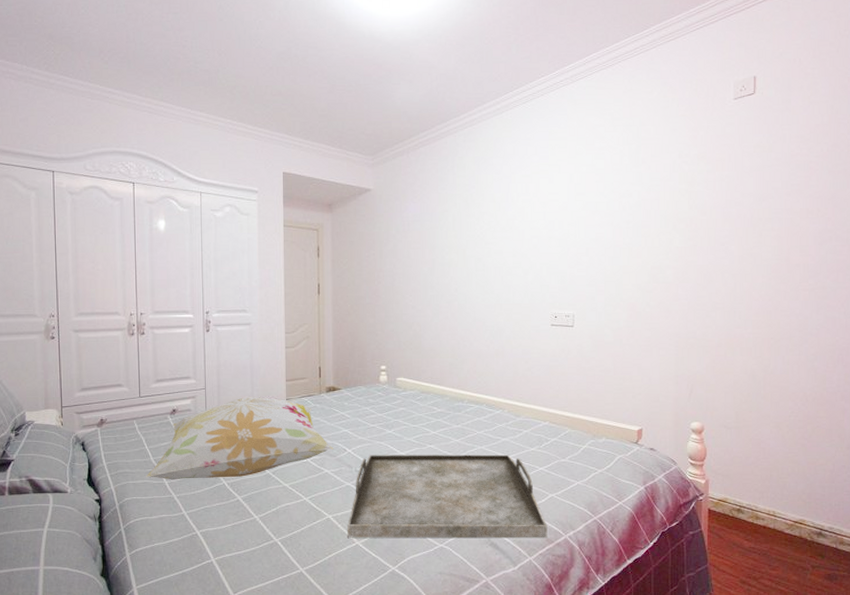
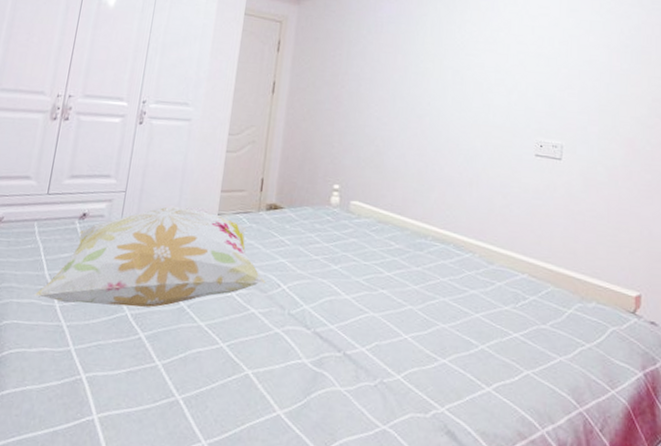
serving tray: present [347,454,548,539] -> none [268,295,520,432]

